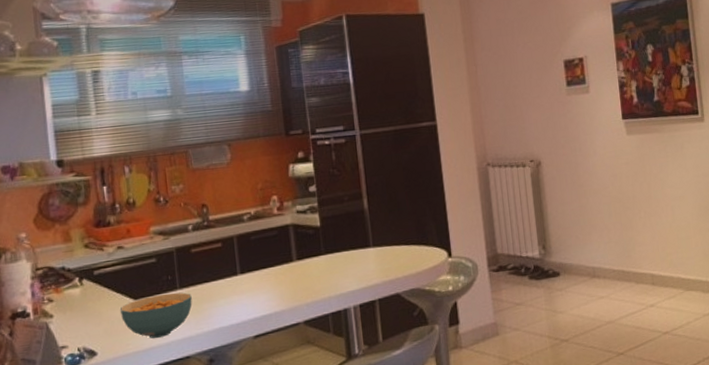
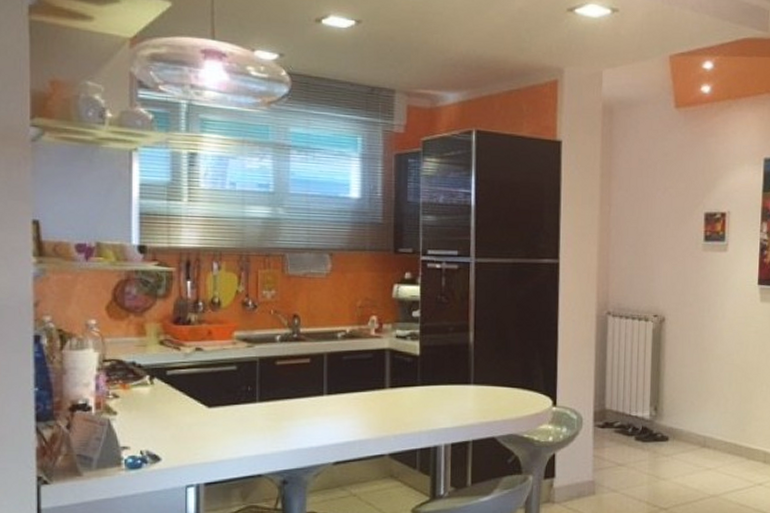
cereal bowl: present [119,292,192,339] -> none [191,405,271,451]

